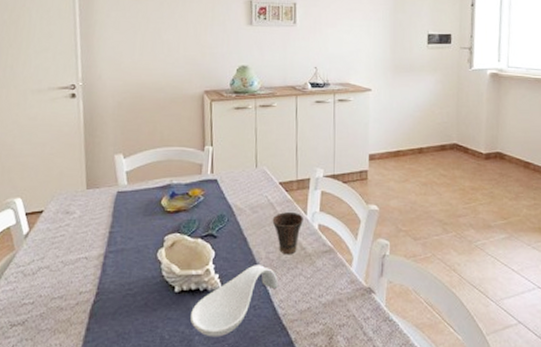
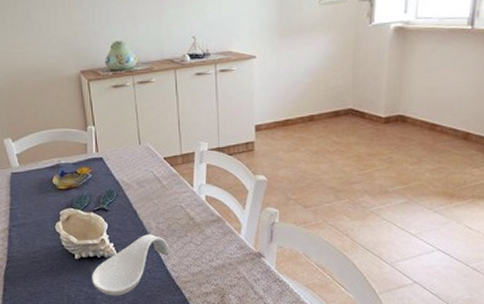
cup: present [272,212,303,255] -> none [159,186,190,225]

